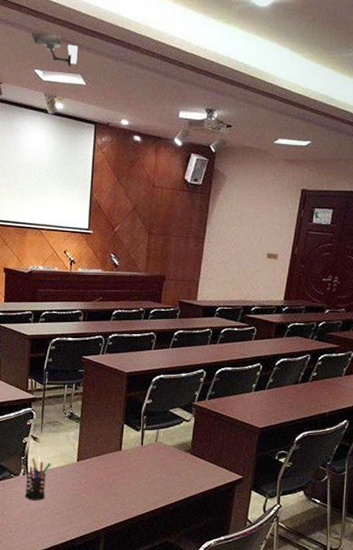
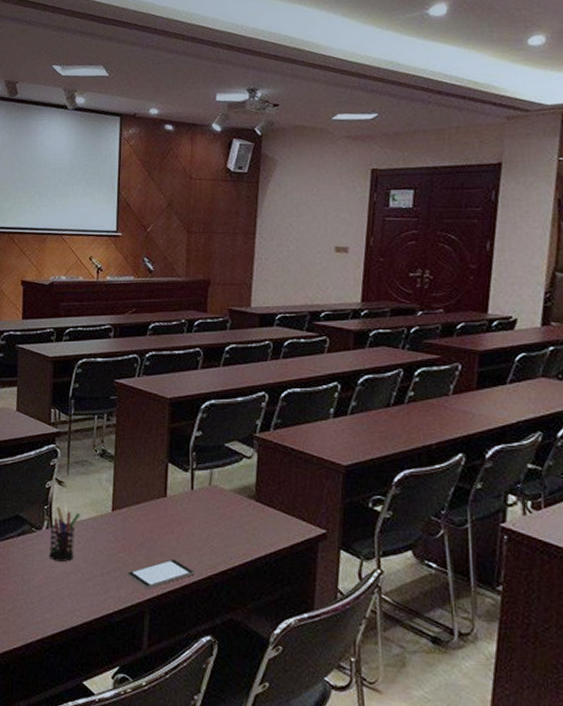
security camera: present [31,31,78,68] -> none [48,27,99,61]
smartphone: none [86,498,141,521] -> present [126,559,195,590]

